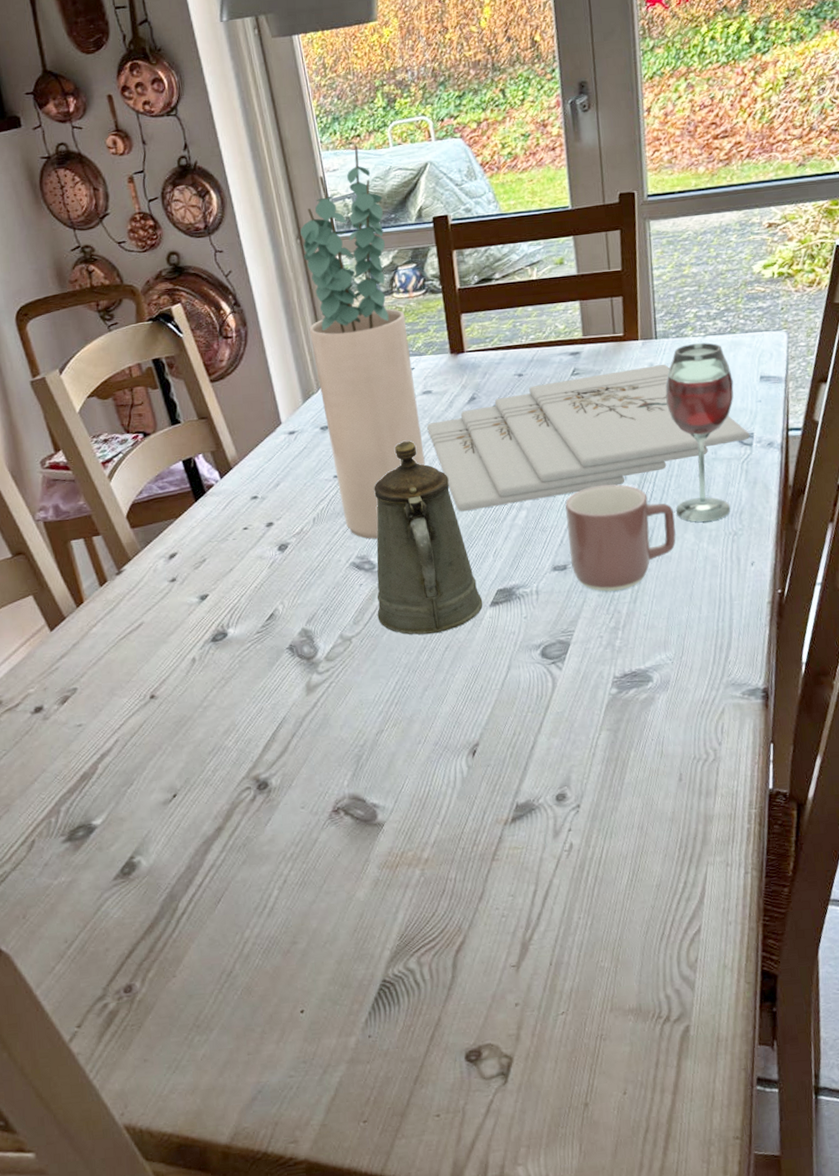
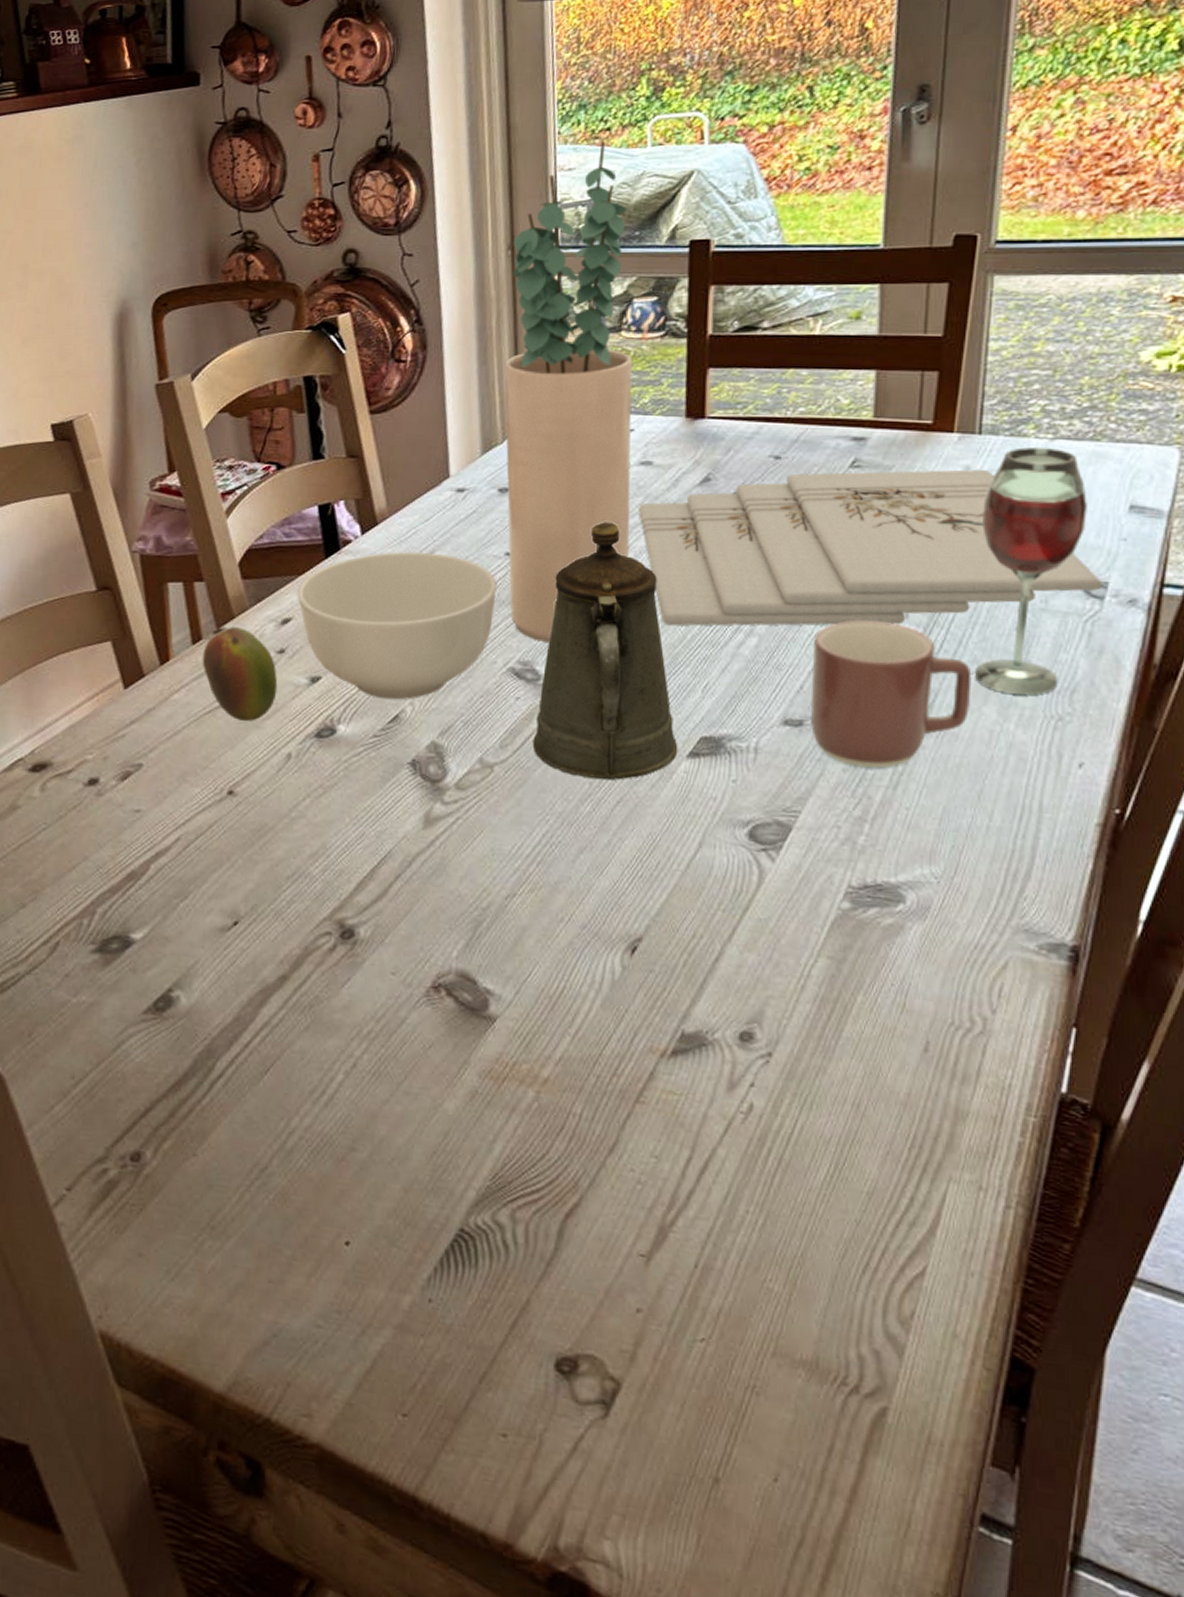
fruit: none [110,567,176,640] -> present [202,627,278,721]
bowl: none [177,484,333,603] -> present [297,551,497,700]

